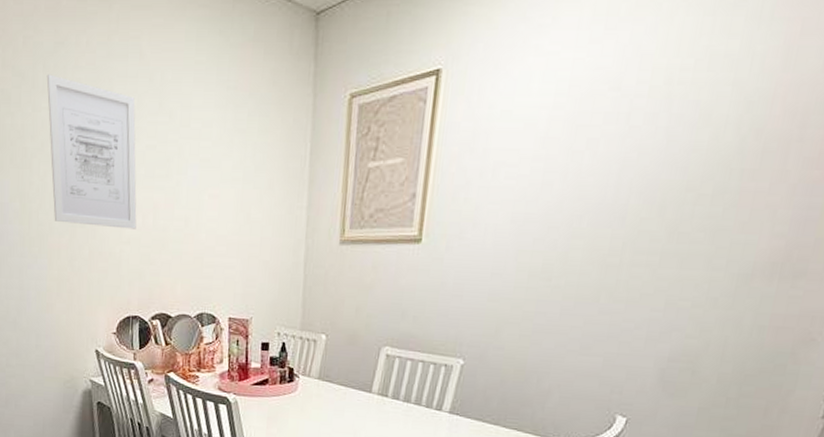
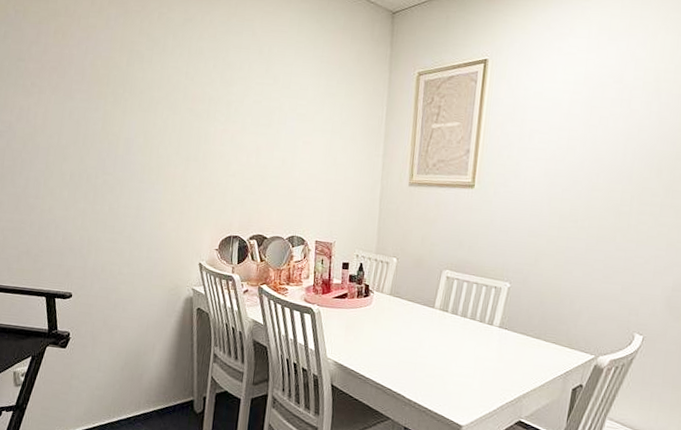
wall art: present [46,74,137,229] -> none [172,42,247,165]

